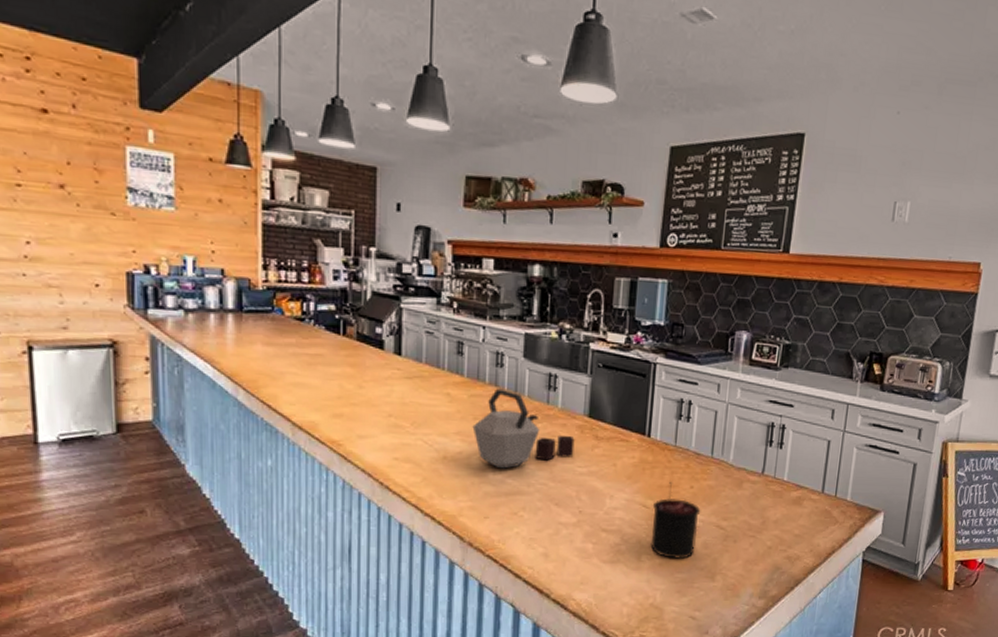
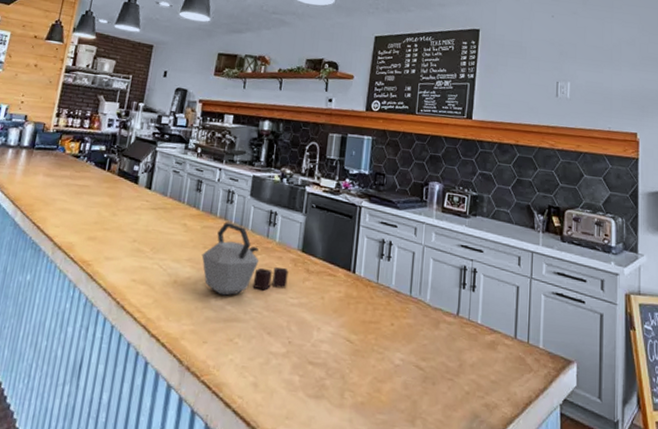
candle: present [650,481,701,559] -> none [353,317,401,399]

